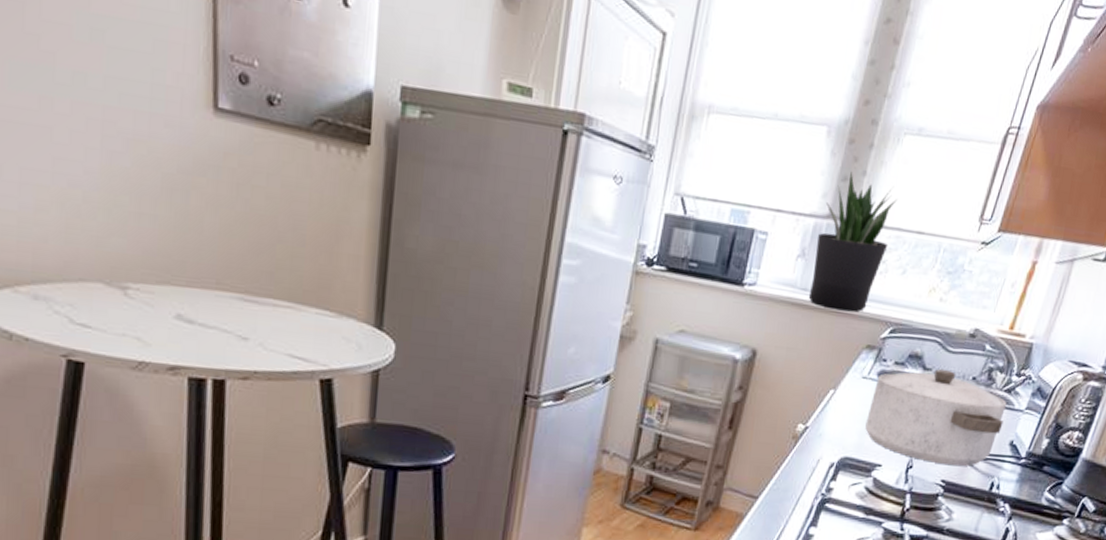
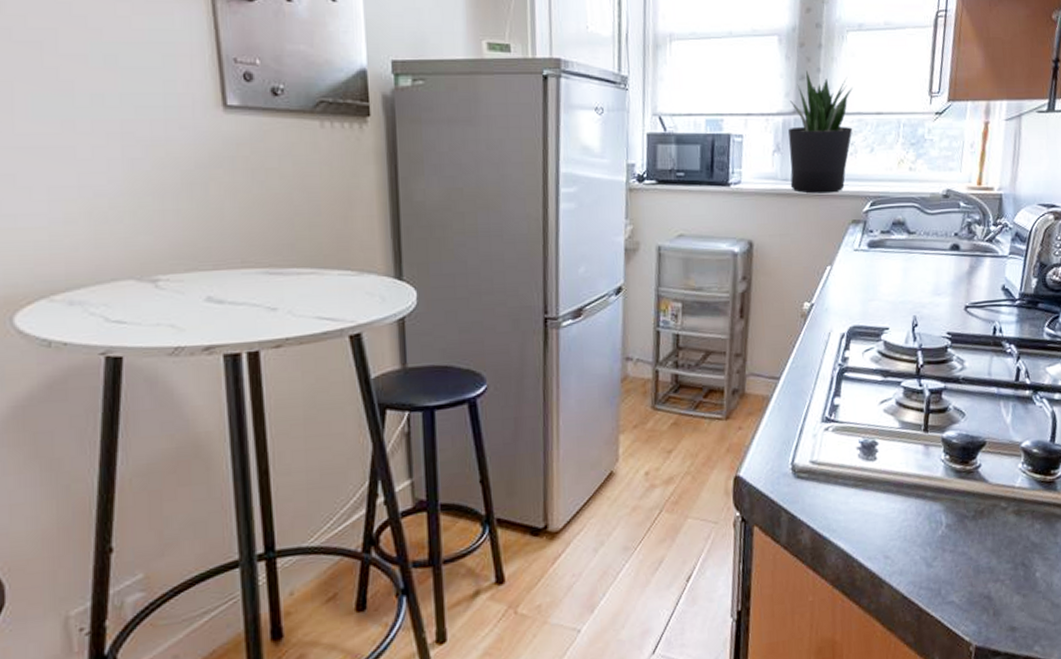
cooking pot: present [865,368,1007,466] -> none [866,230,992,318]

